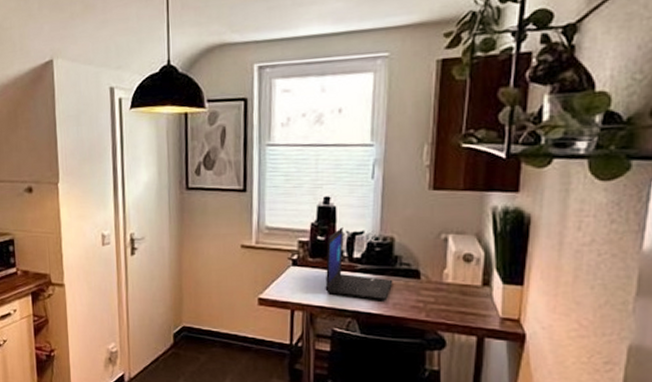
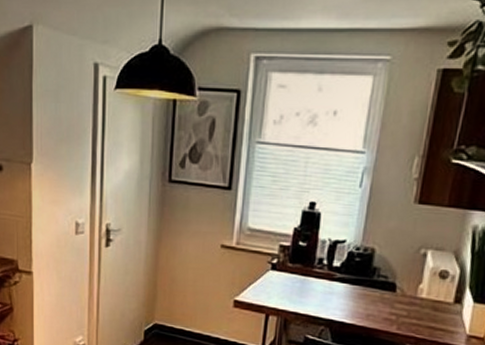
laptop: present [325,227,393,300] -> none [301,235,369,311]

